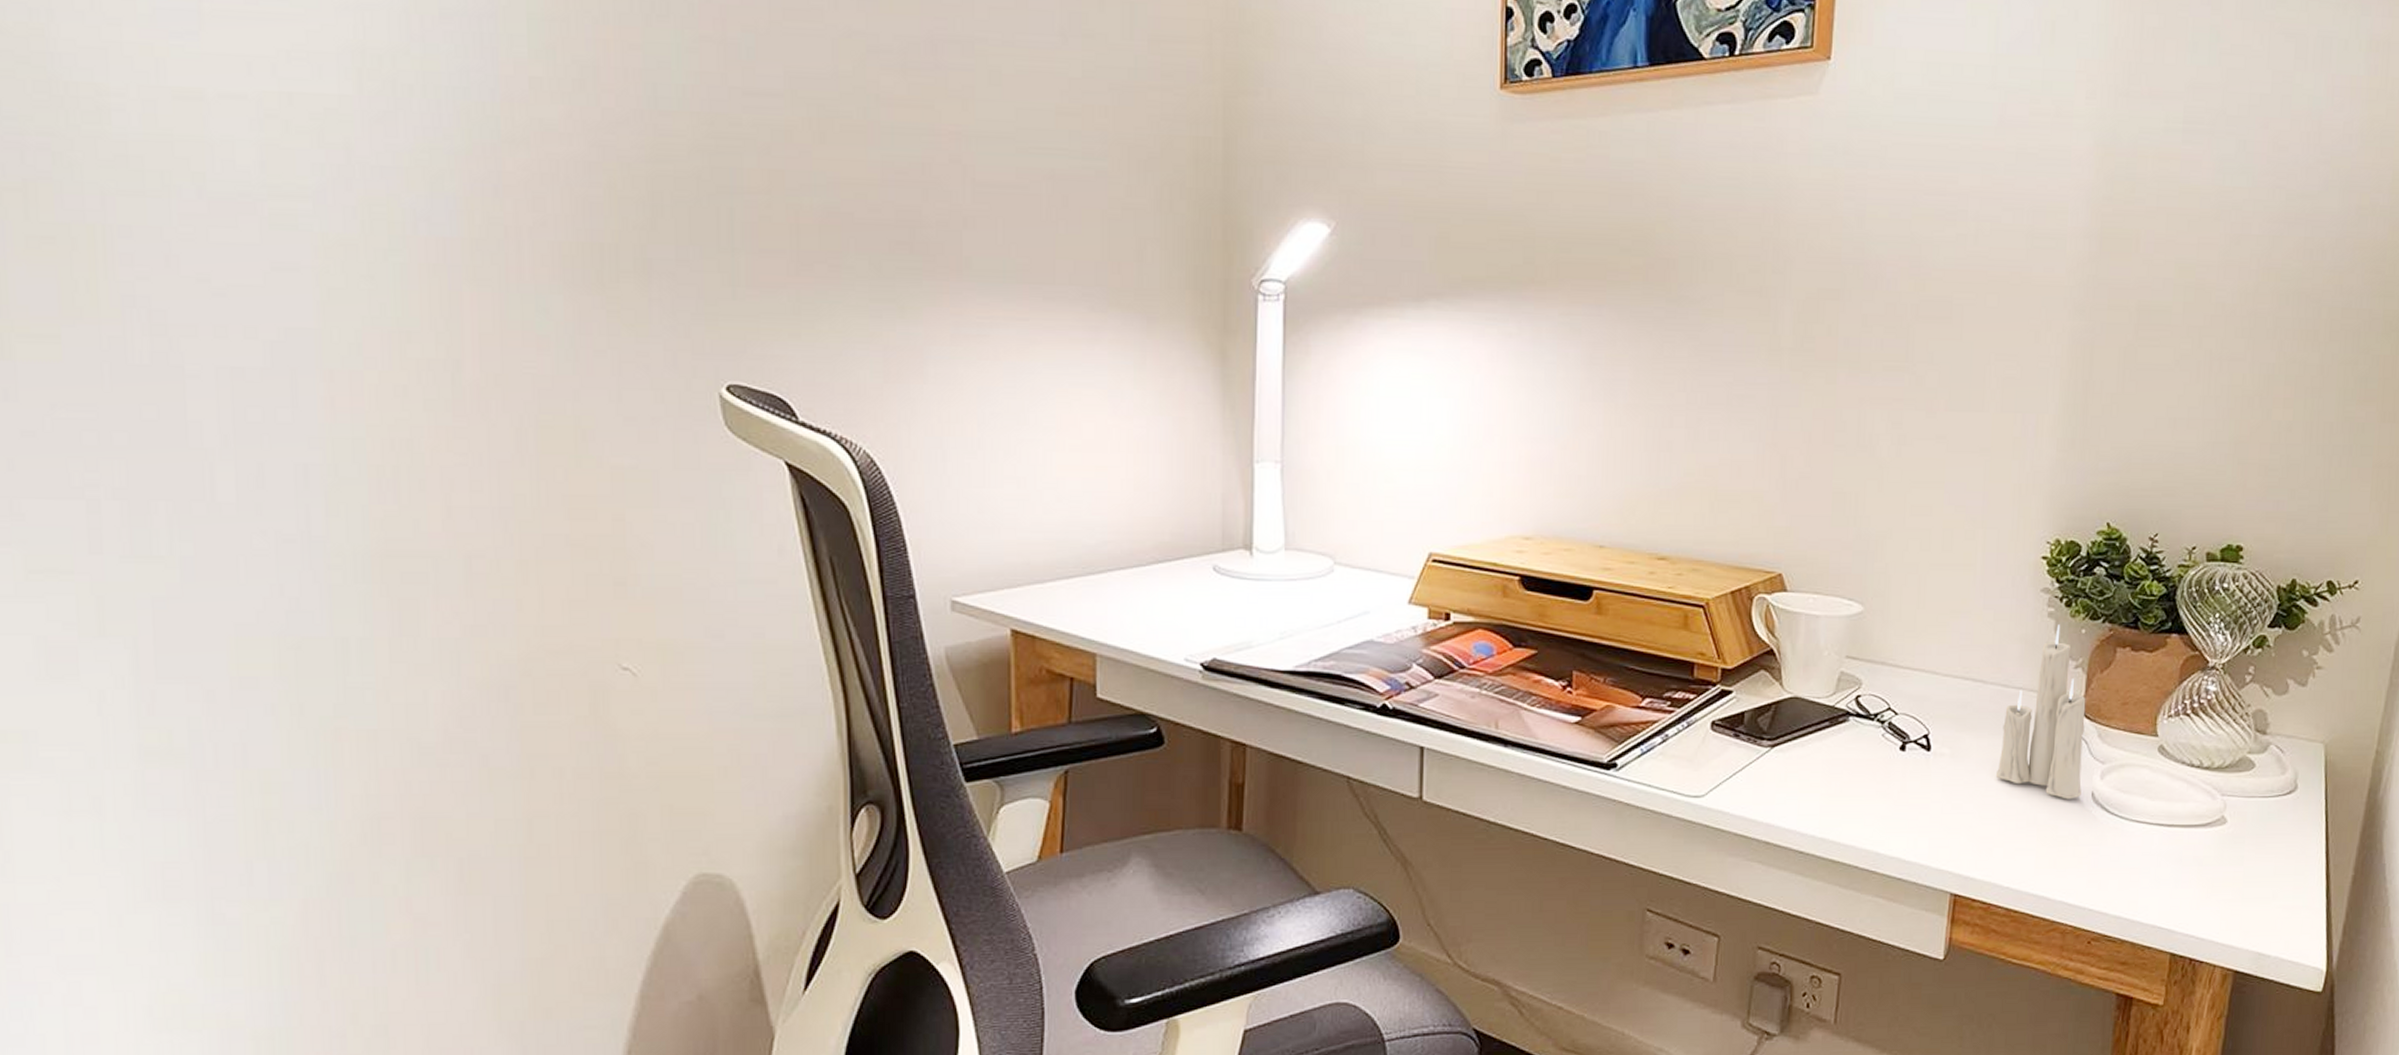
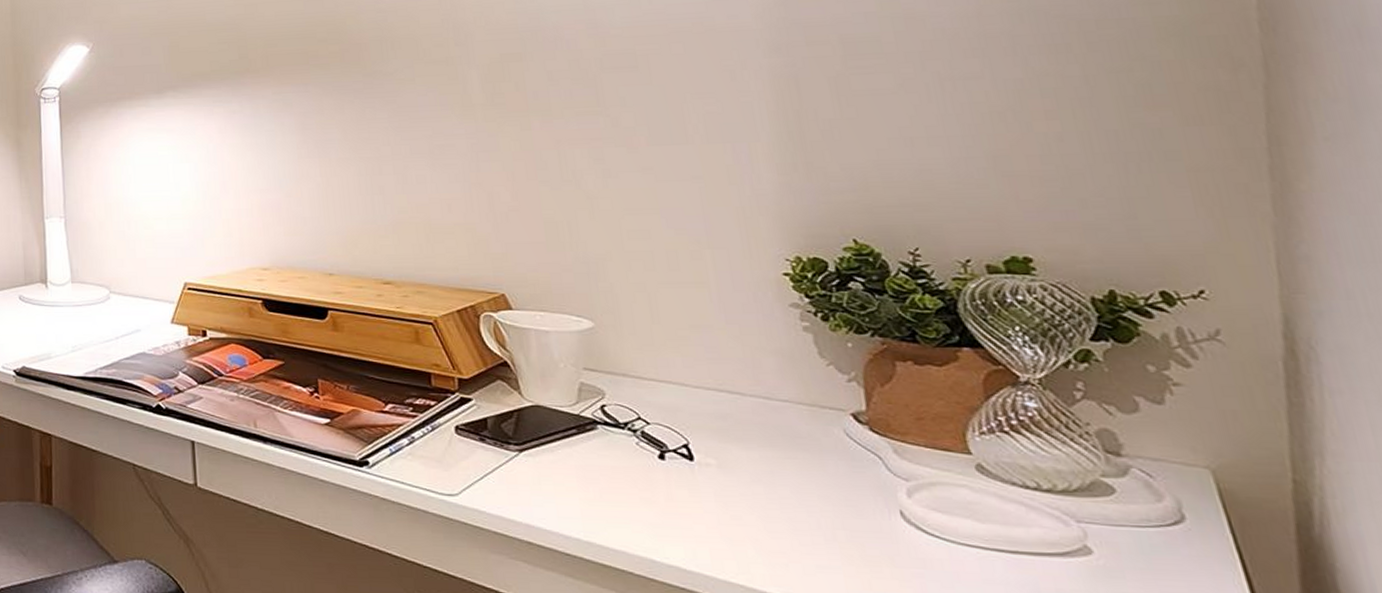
candle: present [1995,625,2086,799] -> none [772,339,887,517]

